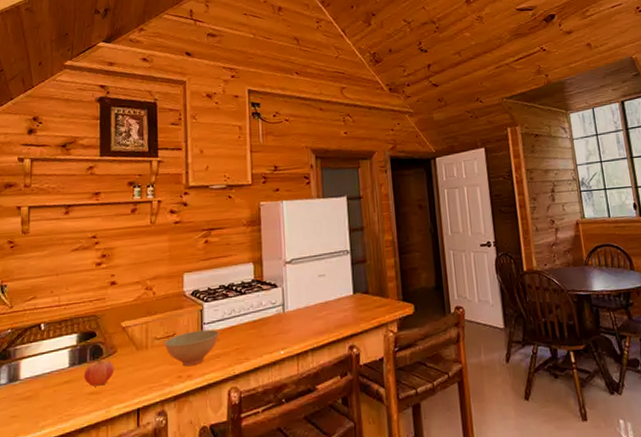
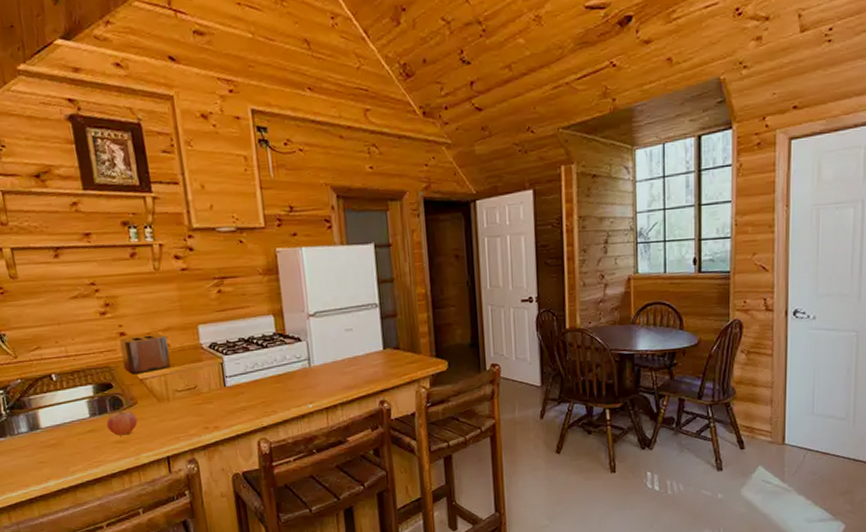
toaster: none [109,283,154,323] -> present [119,334,171,375]
bowl: present [164,329,220,367] -> none [185,382,244,418]

